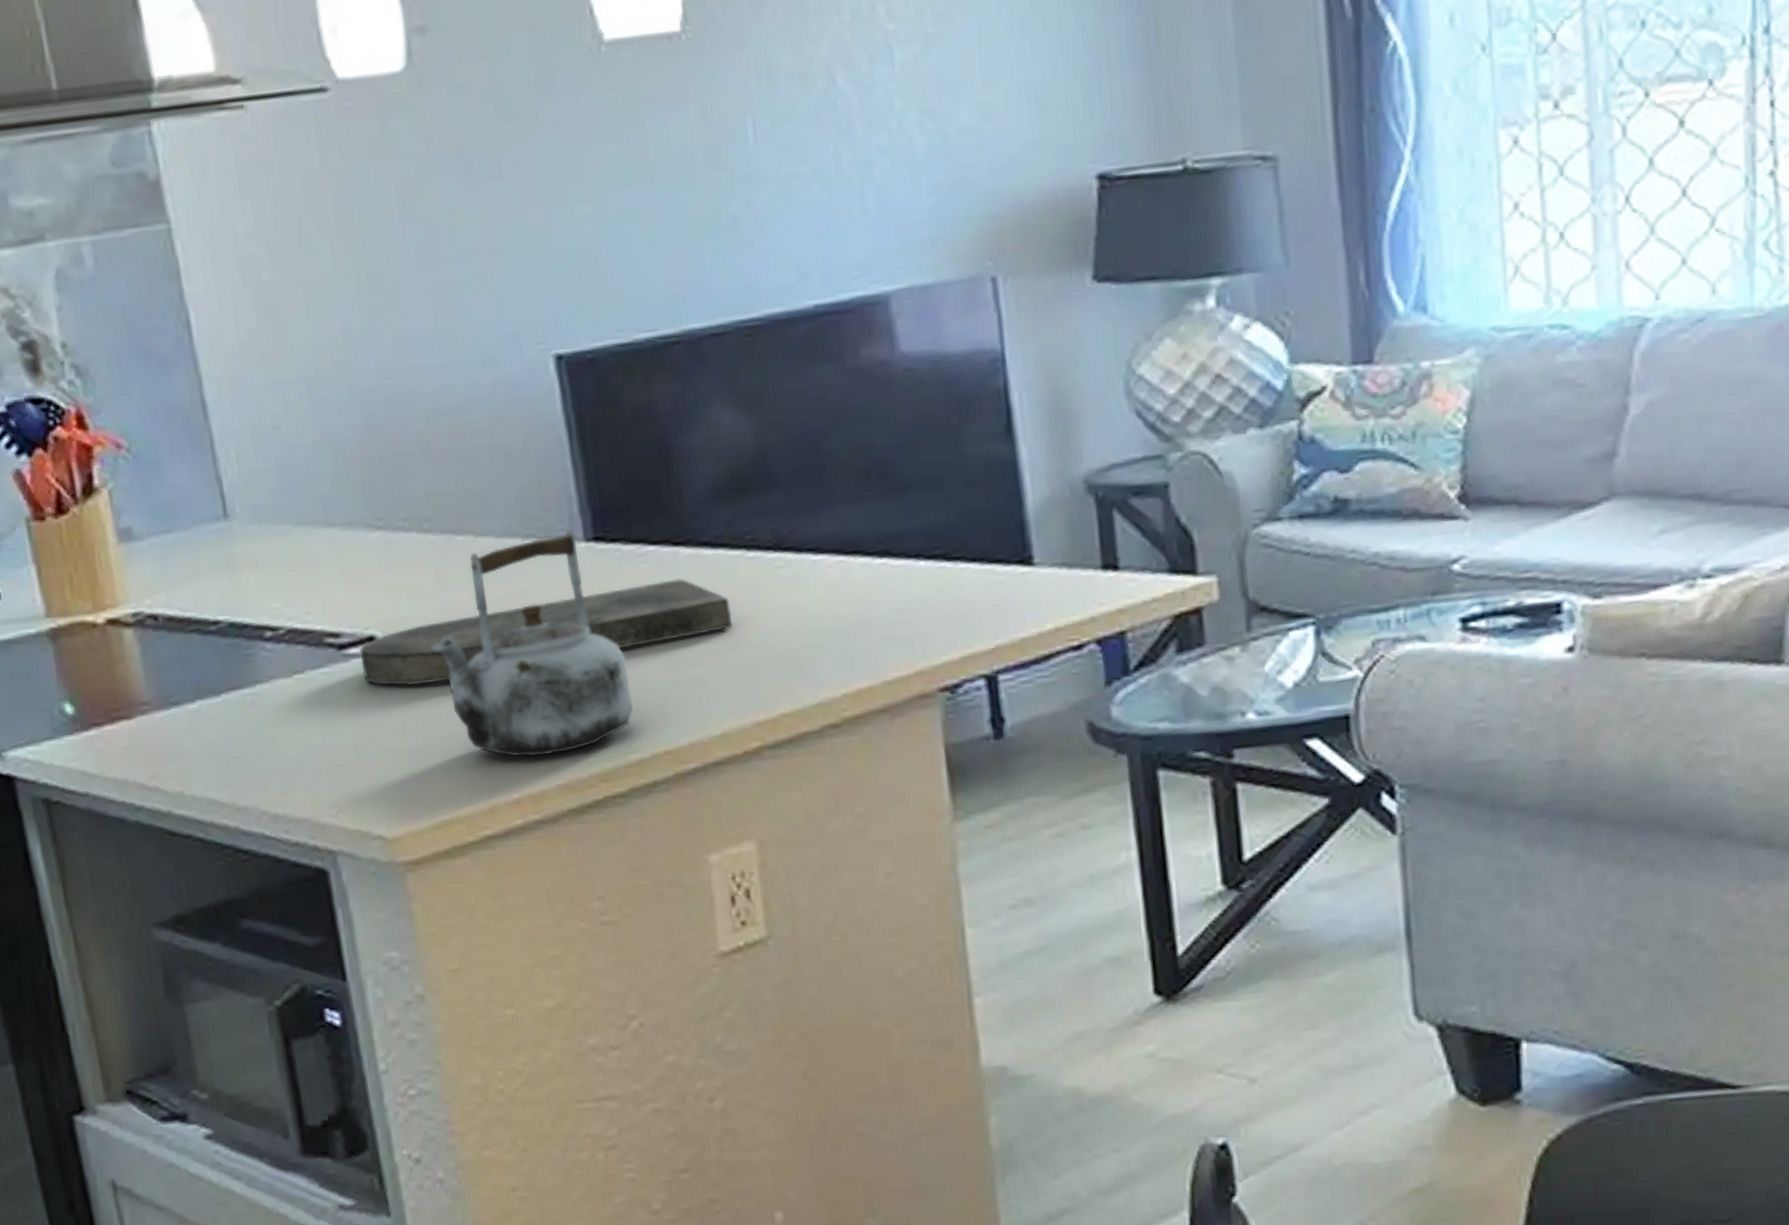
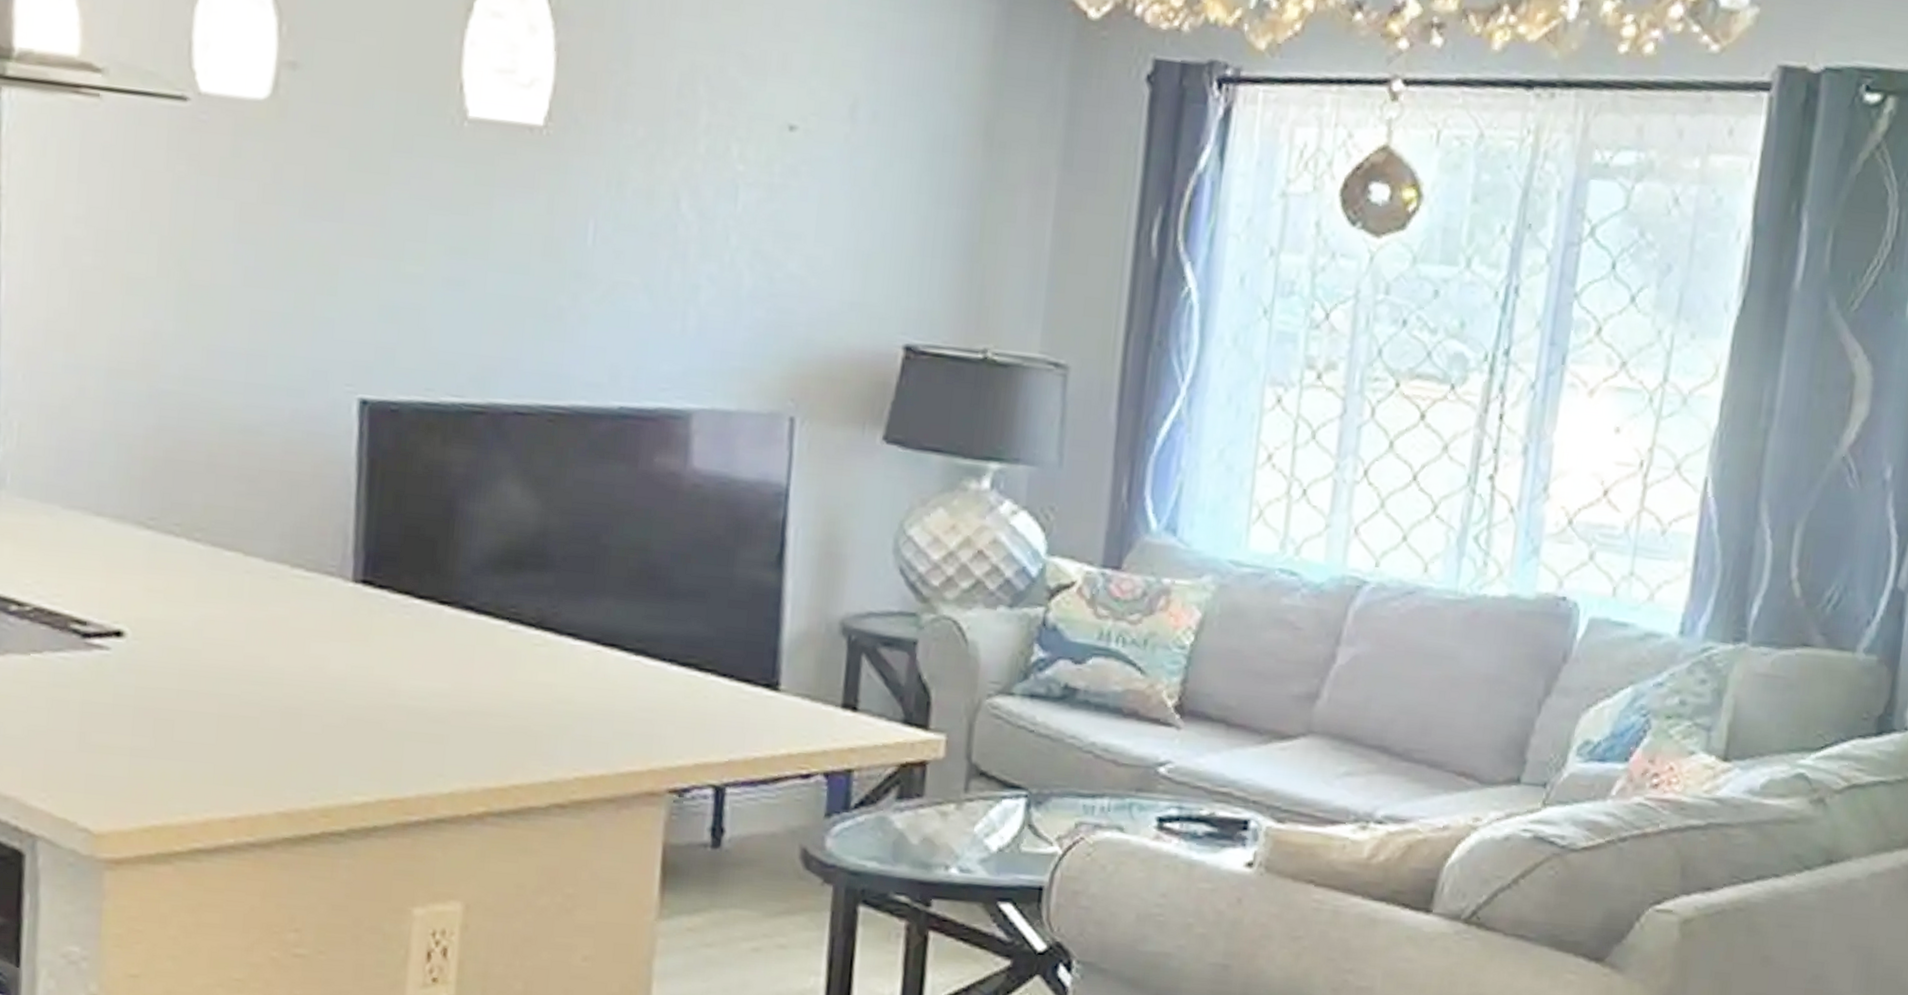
cutting board: present [359,578,732,686] -> none [103,629,483,694]
kettle: present [431,529,633,757] -> none [177,567,371,782]

